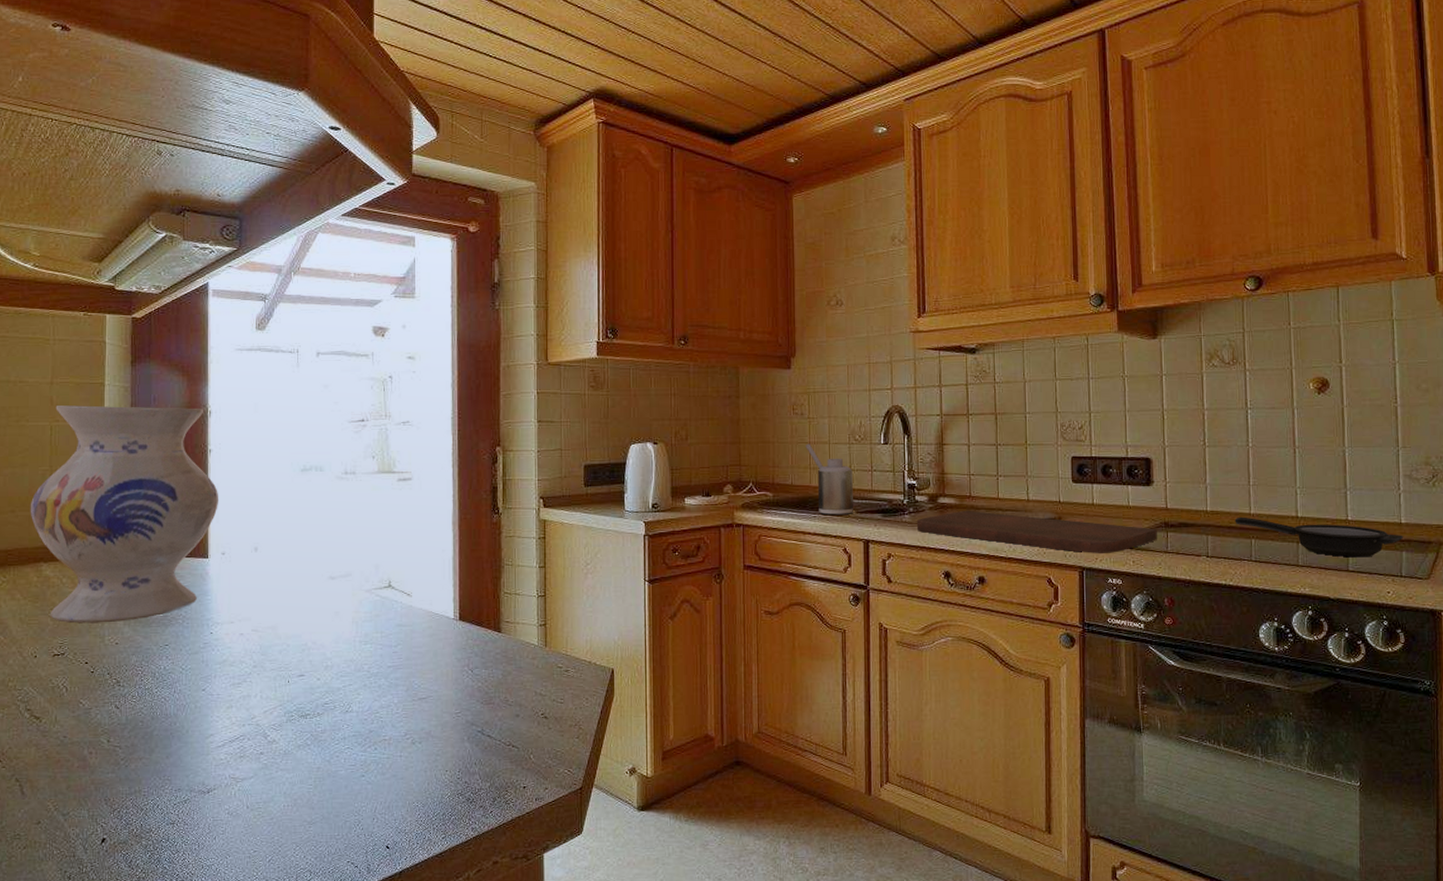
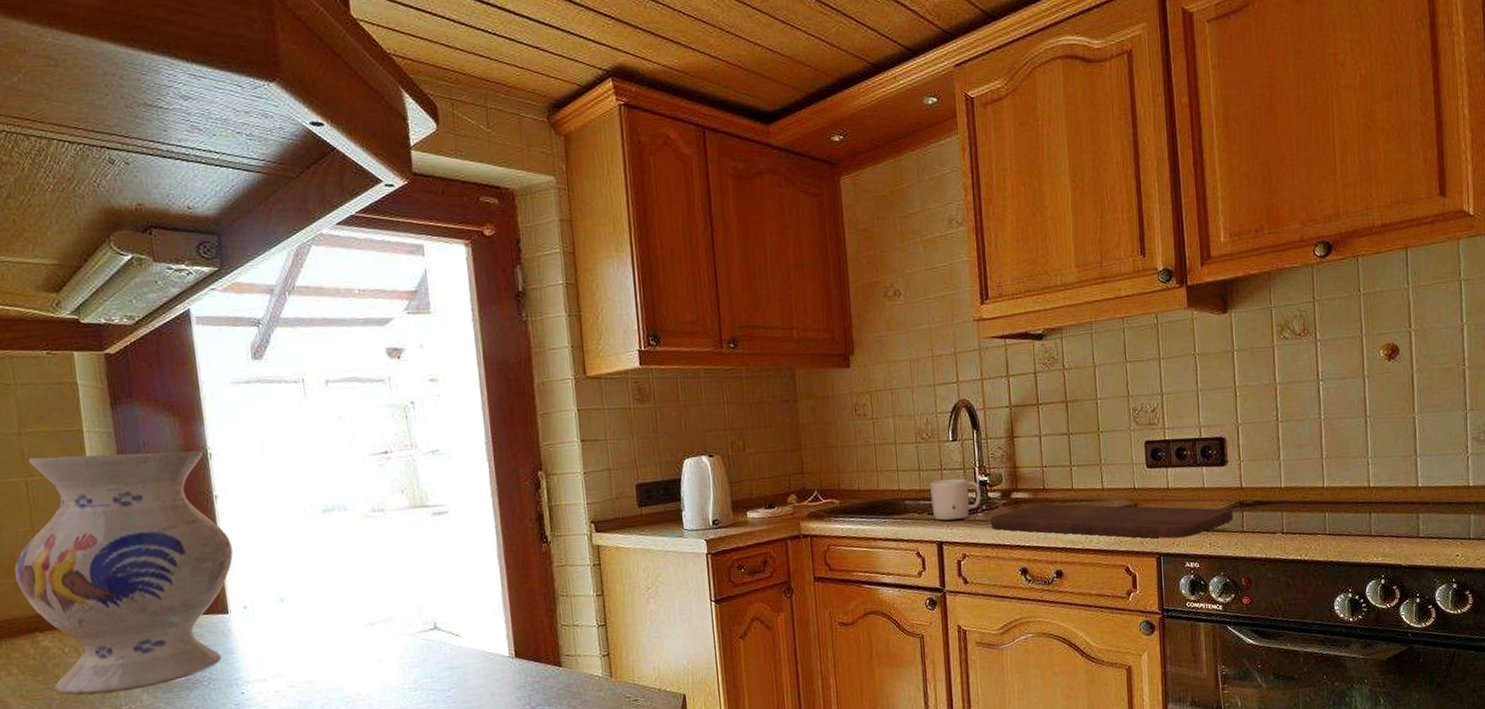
soap dispenser: present [805,443,853,516] -> none [871,445,925,520]
mug: none [859,480,910,521] -> present [929,478,982,522]
frying pan: present [1234,516,1403,558] -> none [1308,490,1471,524]

